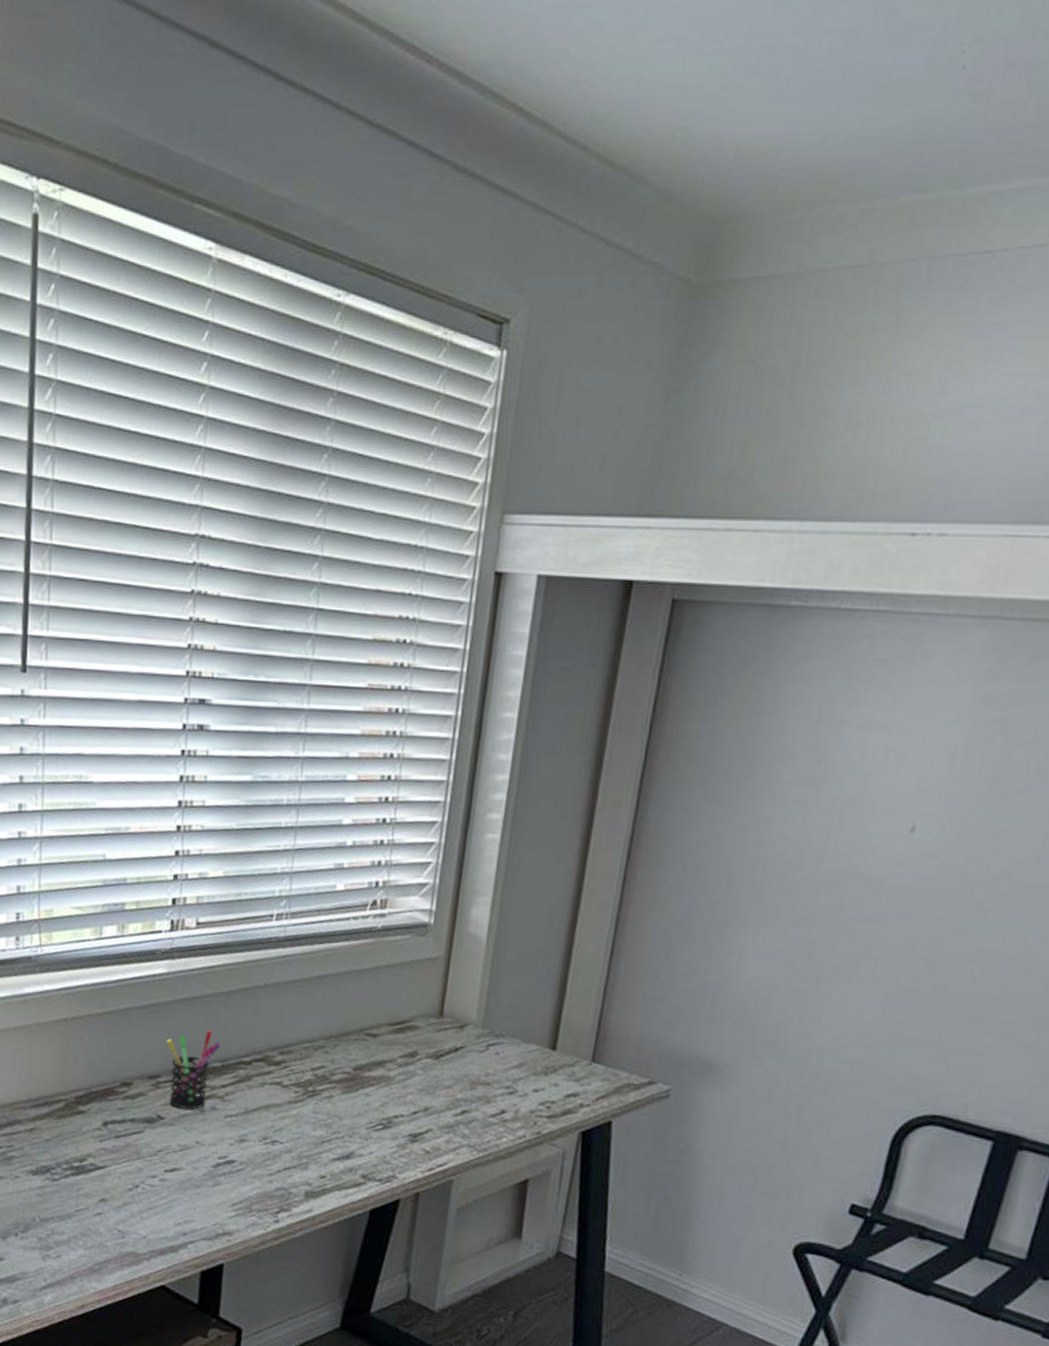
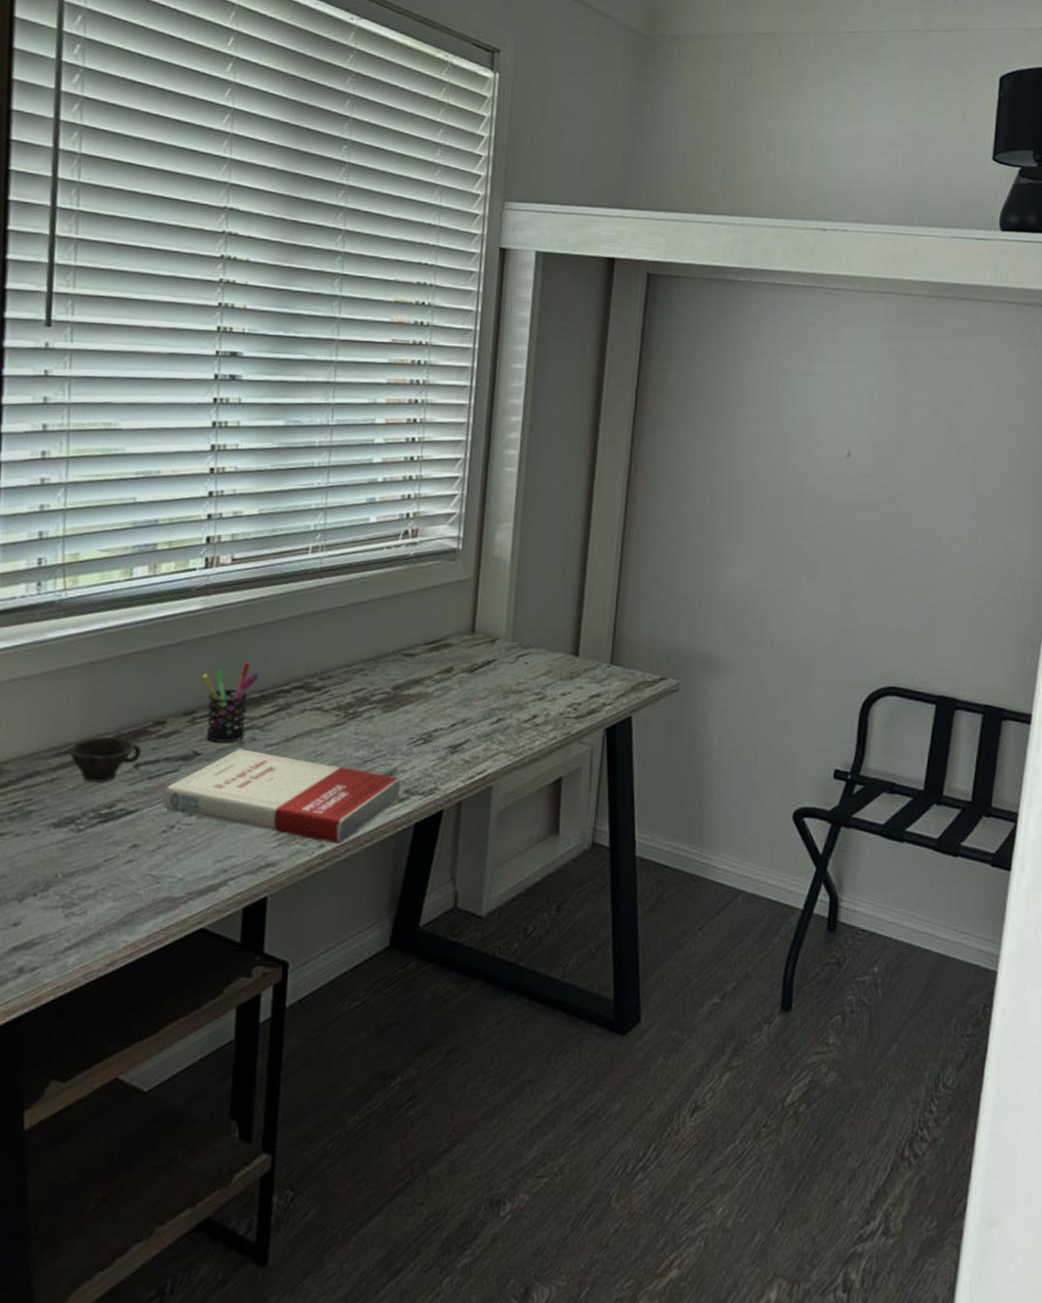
cup: none [44,1093,110,1137] -> present [68,736,142,782]
book: none [129,1117,358,1222] -> present [163,749,401,845]

